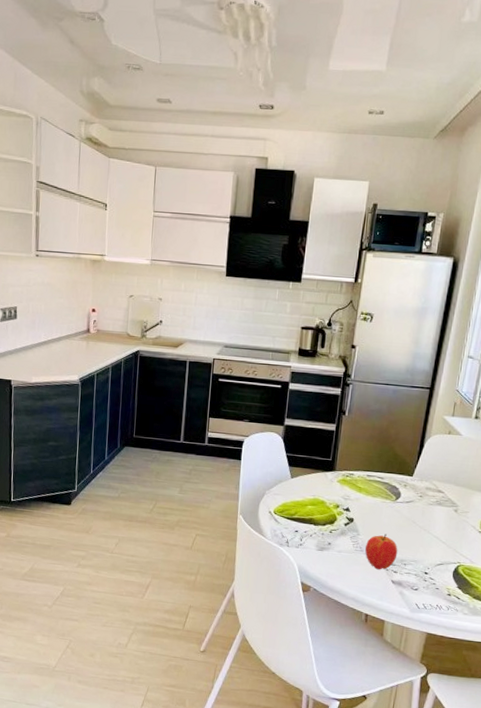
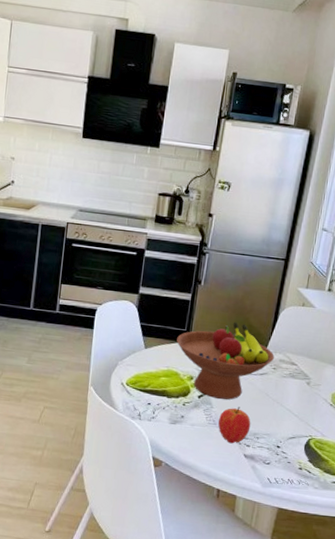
fruit bowl: none [322,451,420,527] -> present [177,322,274,400]

